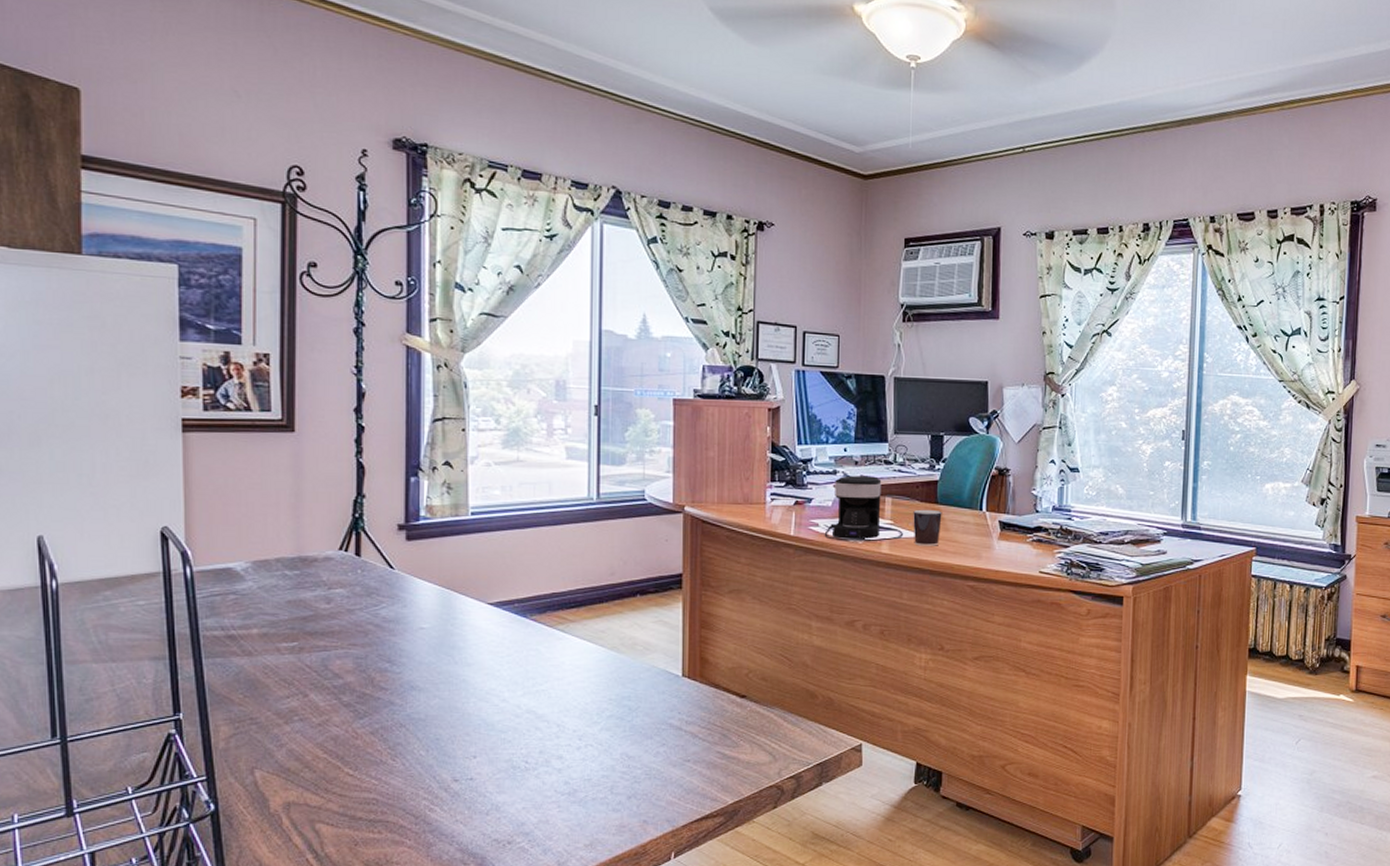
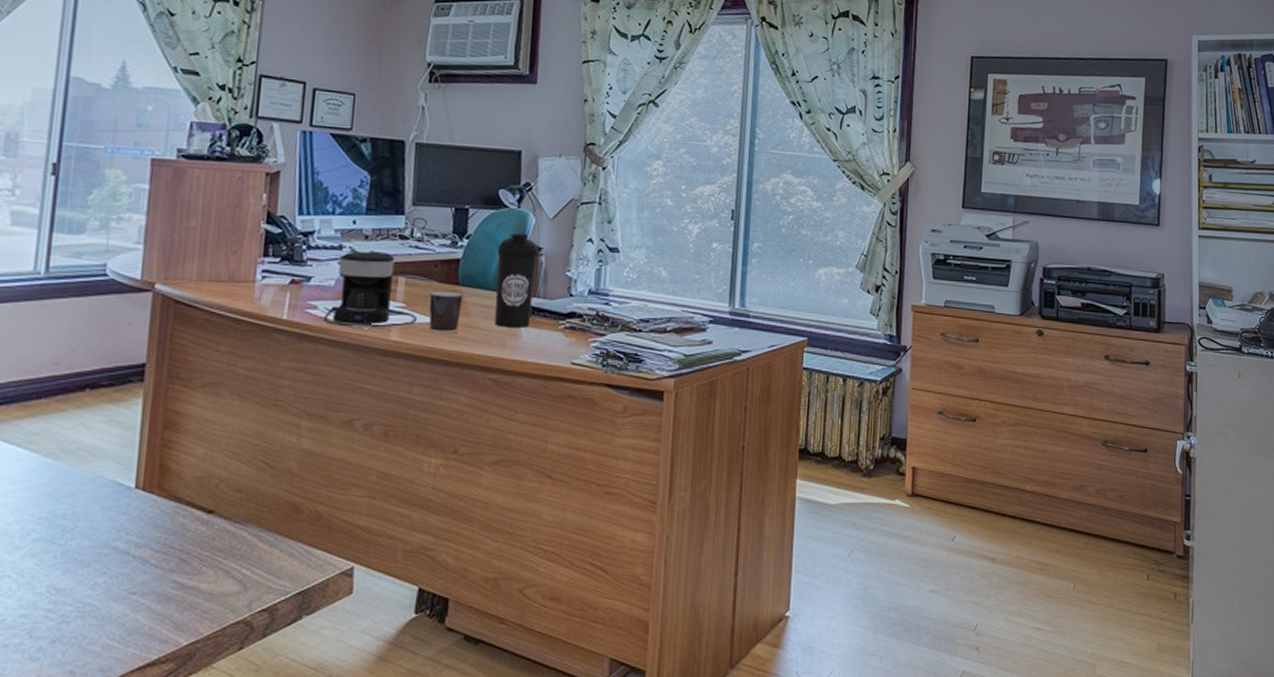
water bottle: none [970,456,1007,541] -> present [495,232,539,328]

